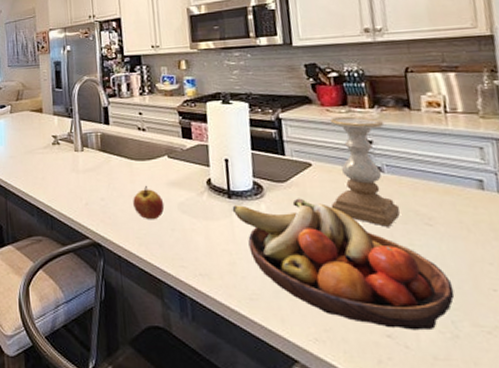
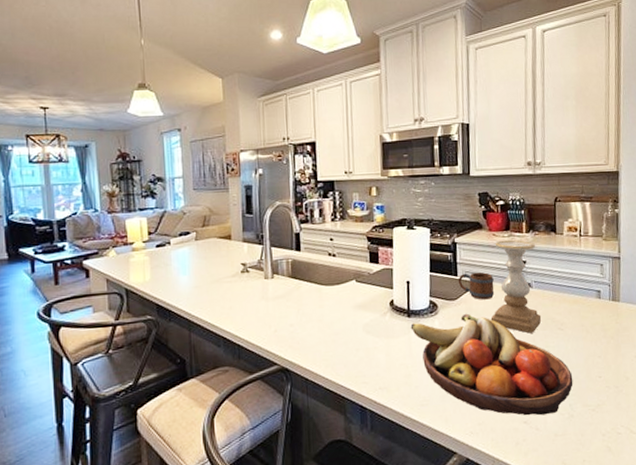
apple: present [133,185,165,219] -> none [321,309,351,342]
mug: none [286,151,334,184] -> present [458,272,495,300]

